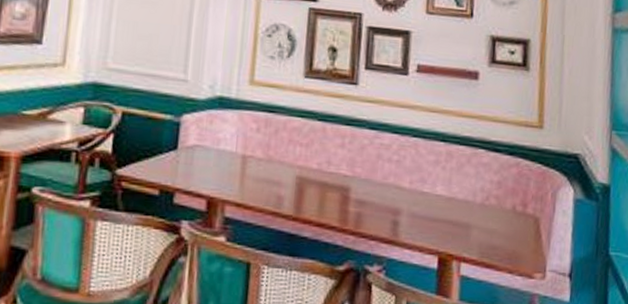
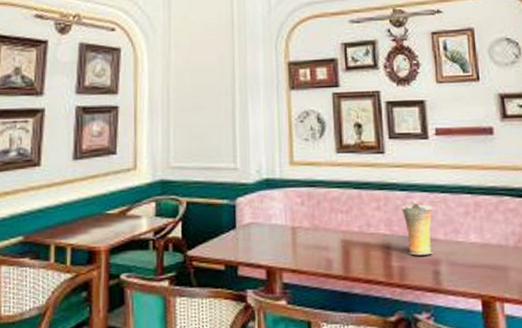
vase: none [367,141,402,203] -> present [401,200,434,256]

